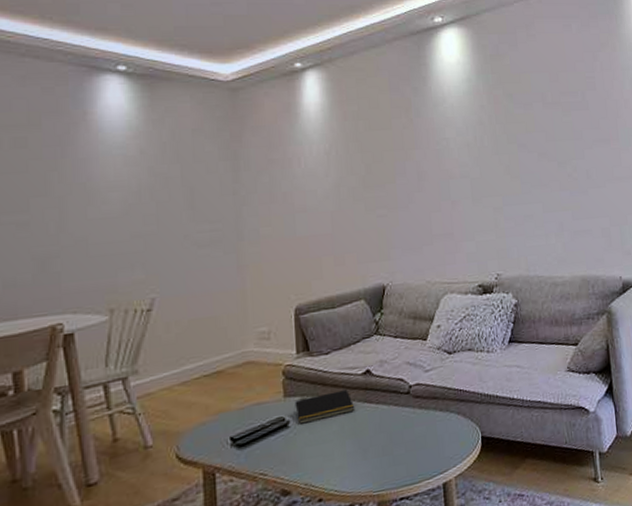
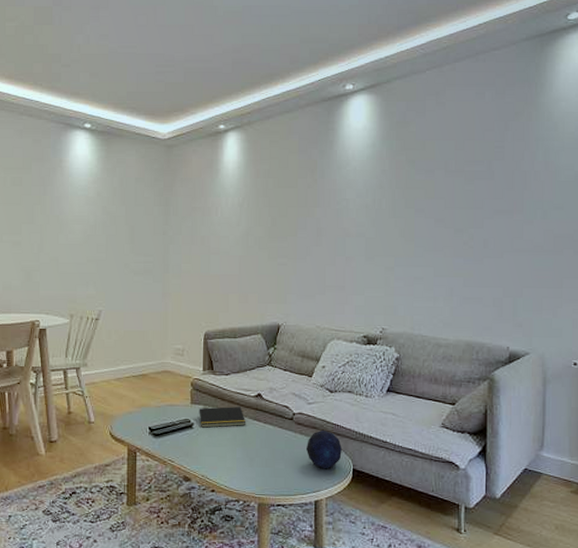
decorative orb: none [427,398,468,444] -> present [305,429,342,469]

